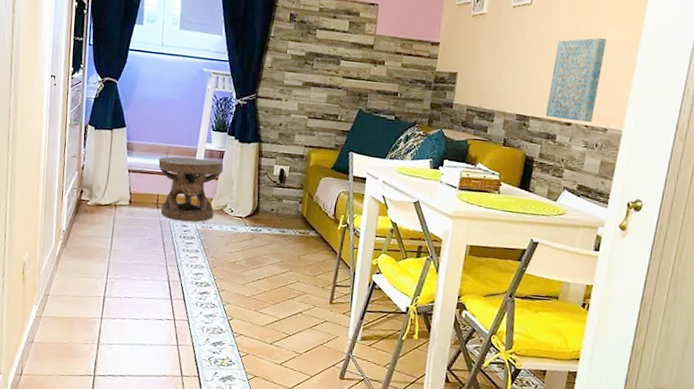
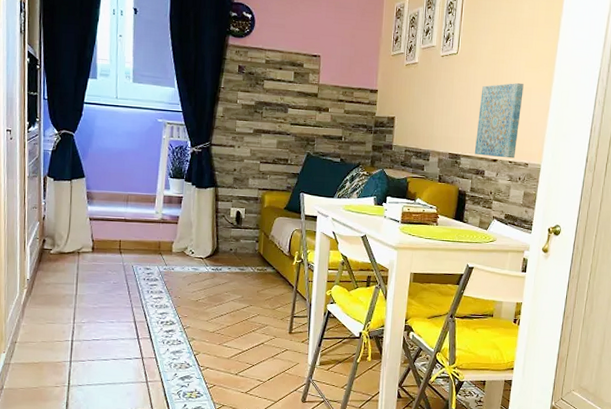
carved stool: present [158,156,224,222] -> none [119,203,182,265]

